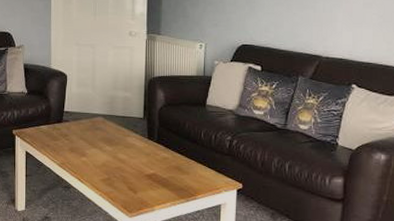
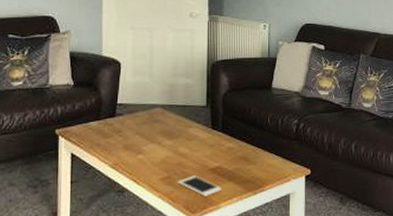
cell phone: none [117,179,157,199] -> present [178,175,222,197]

